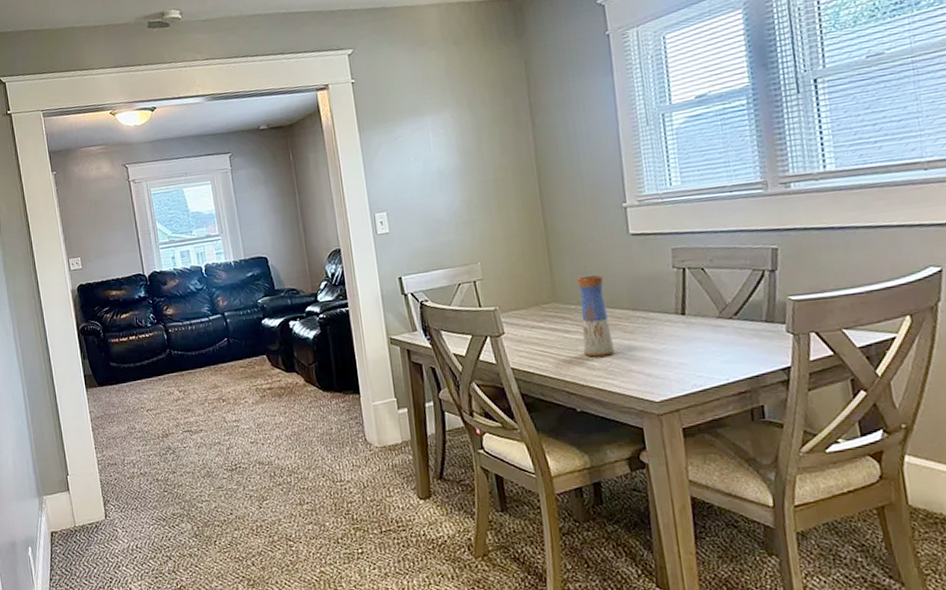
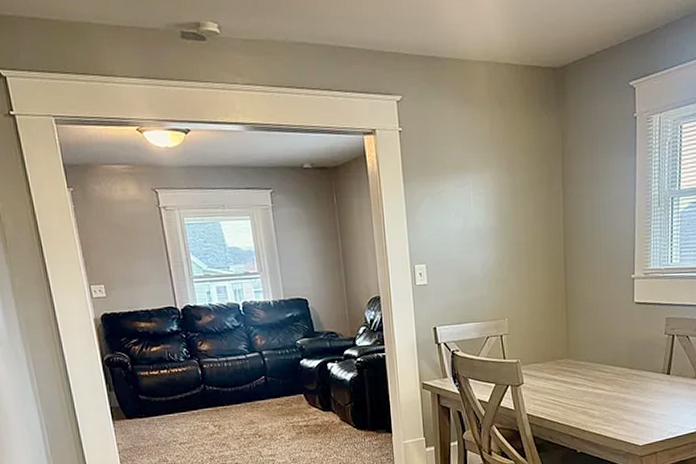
vase: present [576,275,615,357] -> none [587,336,613,407]

